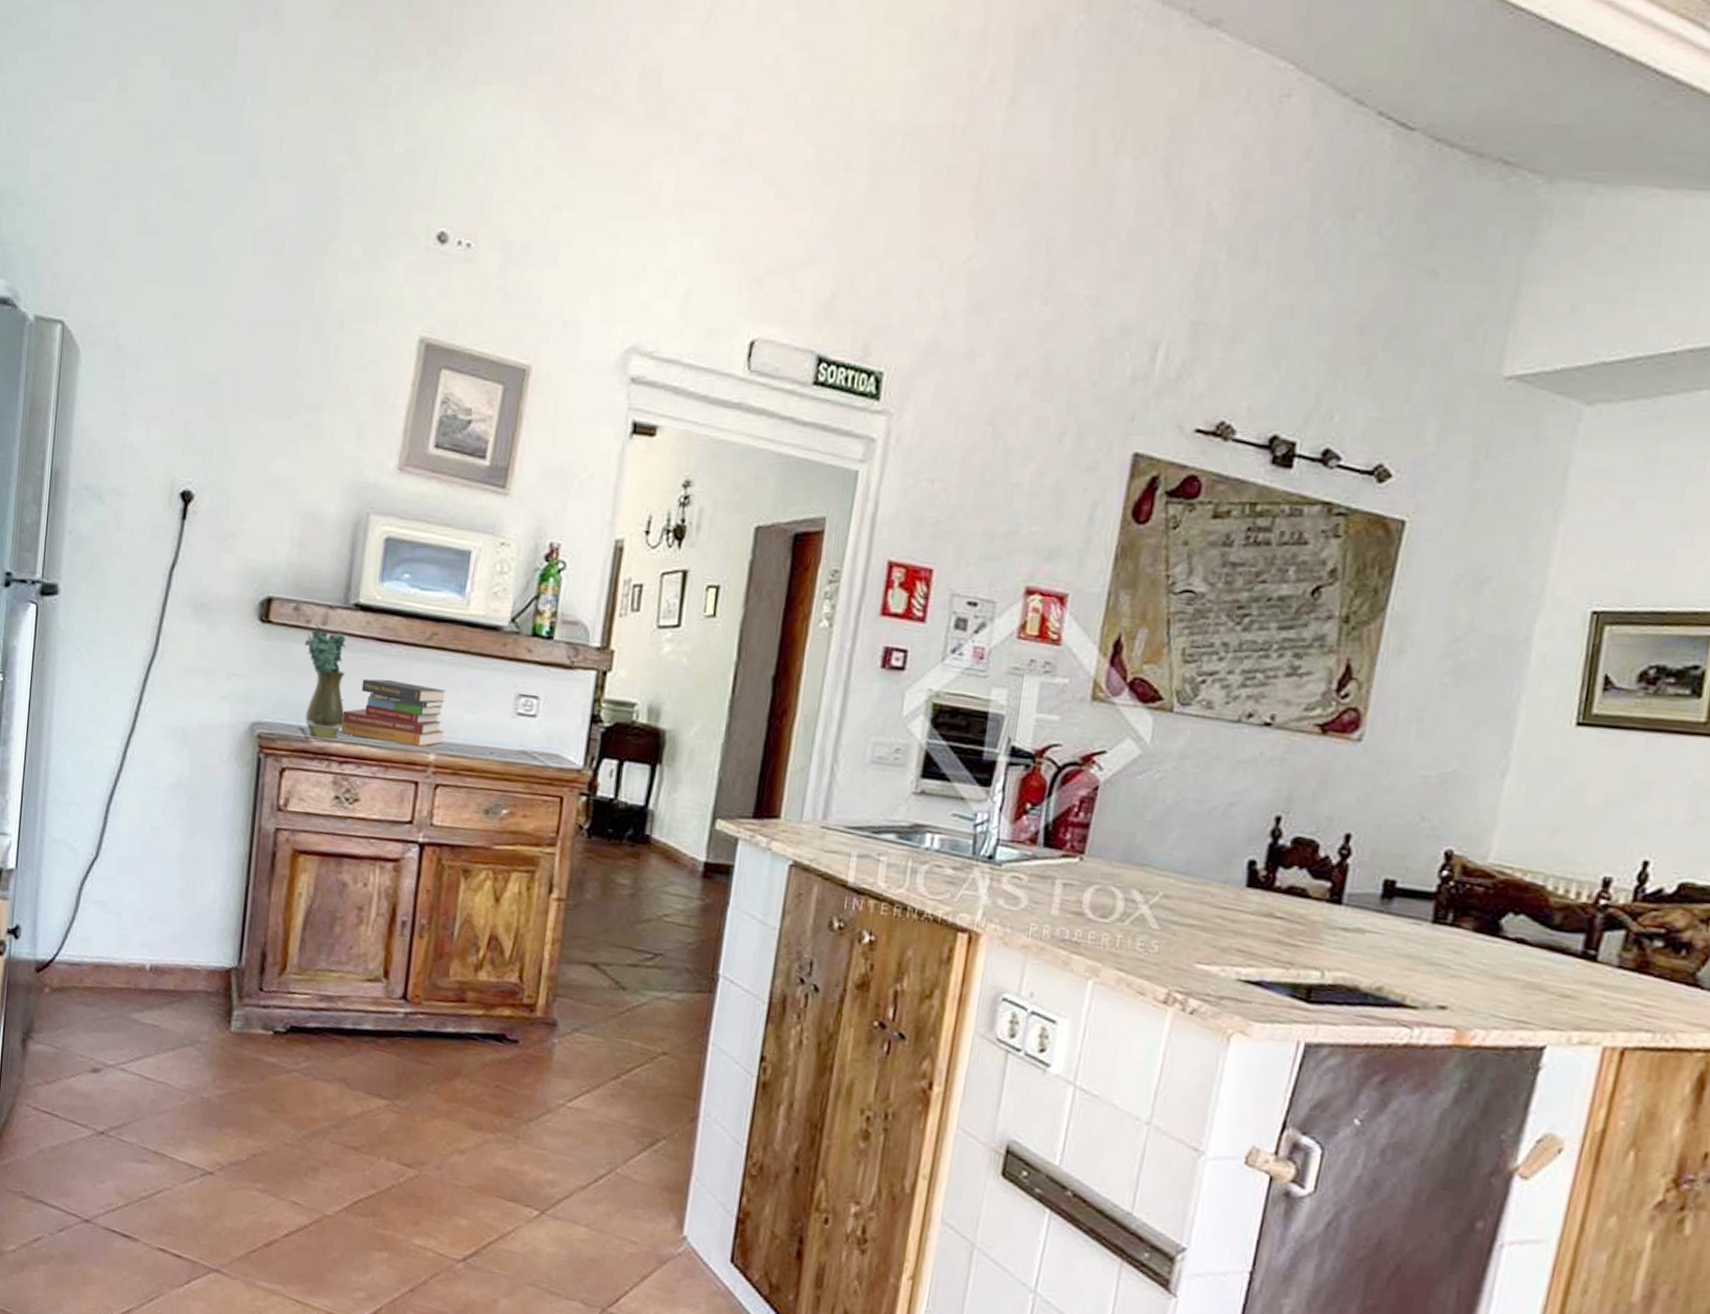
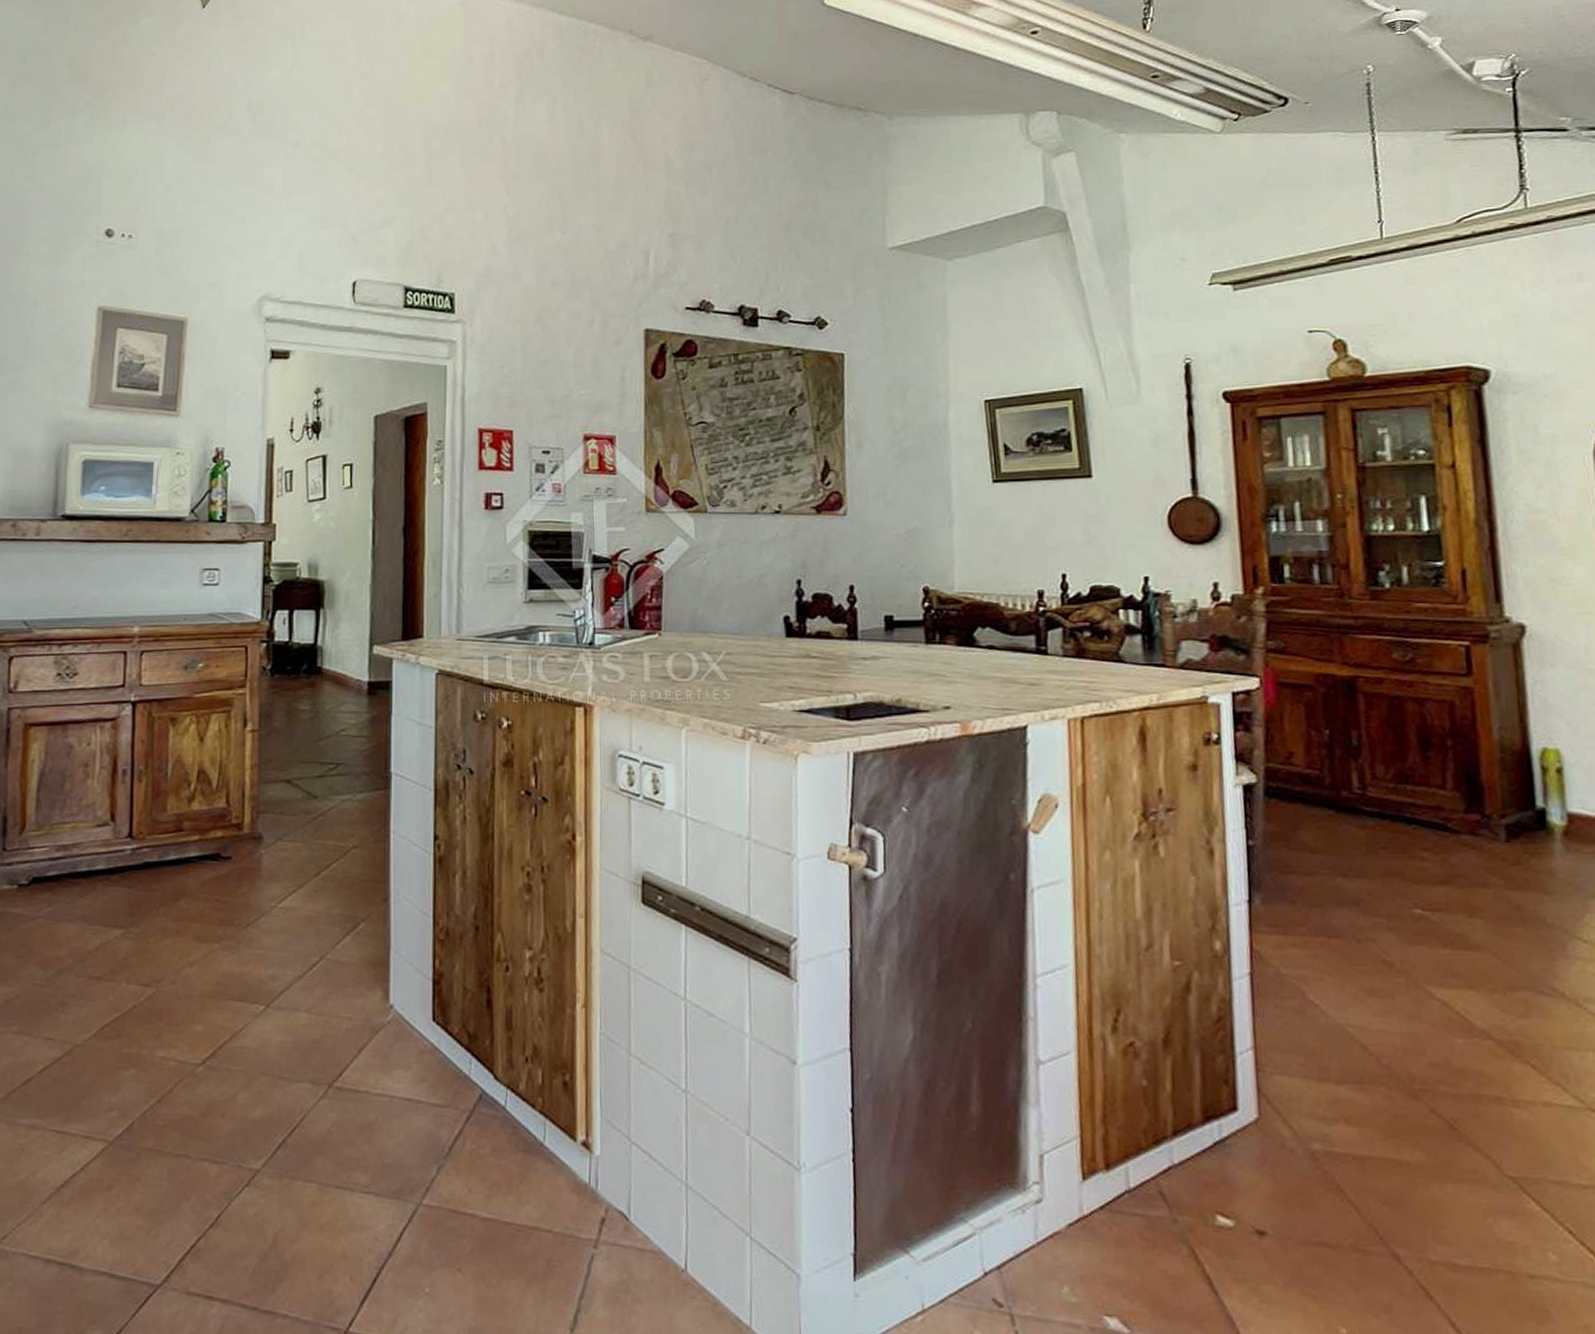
vase: present [304,623,346,740] -> none [22,535,61,628]
books: present [341,678,446,748] -> none [58,571,144,623]

